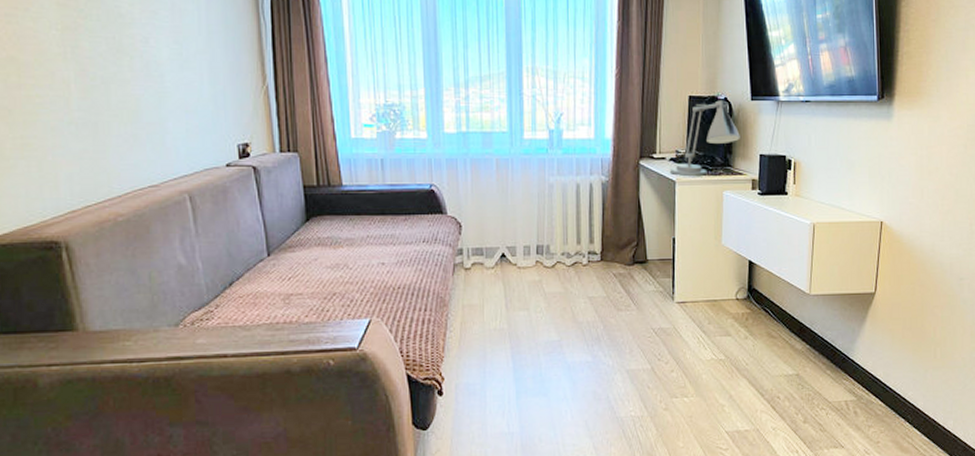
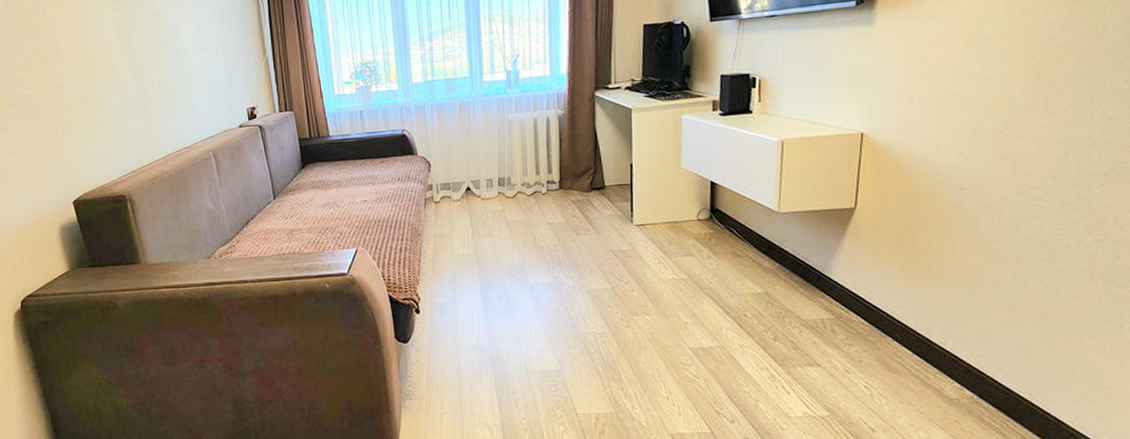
desk lamp: present [669,100,740,177] -> none [625,25,699,104]

